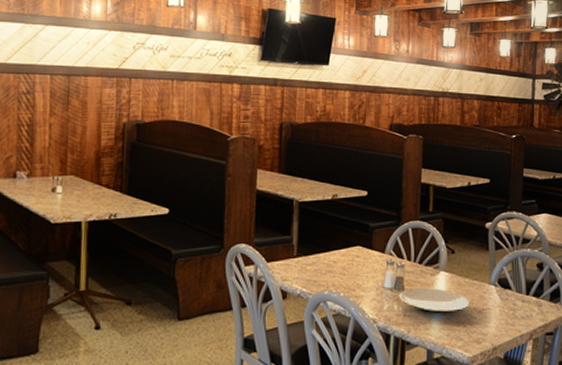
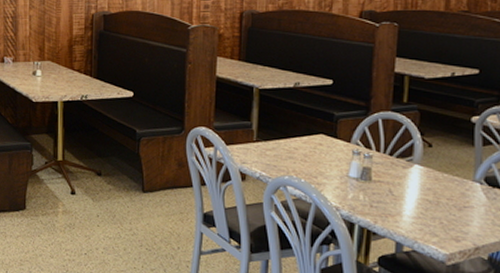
plate: present [399,288,470,313] -> none [365,180,448,207]

